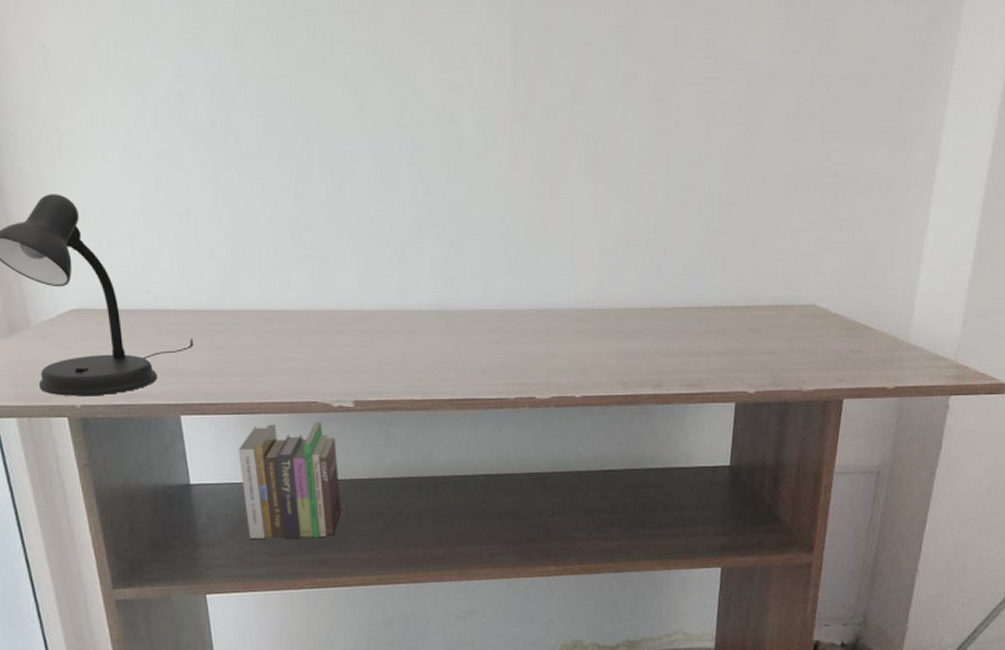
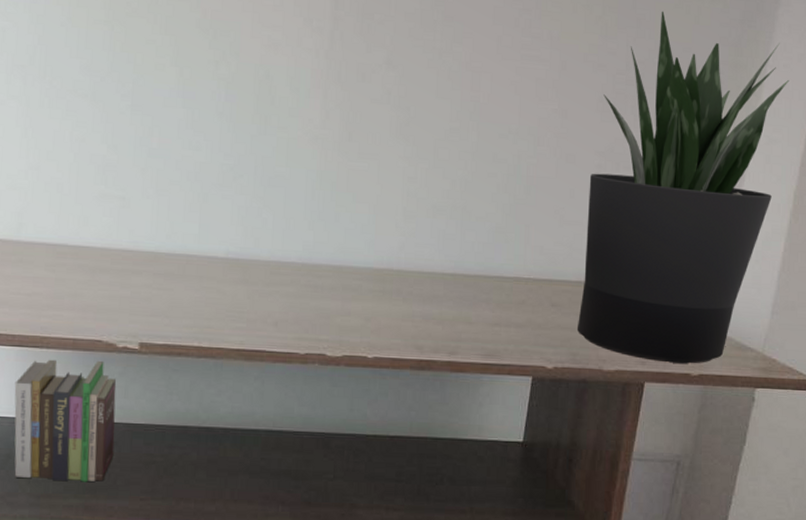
planter: none [775,19,976,378] -> present [576,11,790,364]

